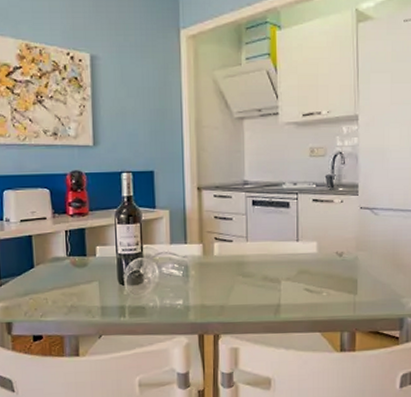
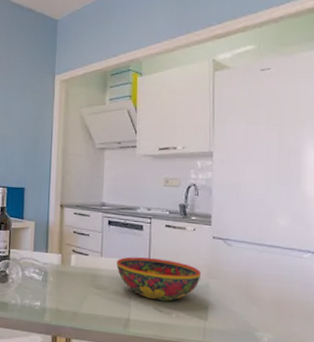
bowl: none [263,236,350,281] -> present [116,256,202,301]

